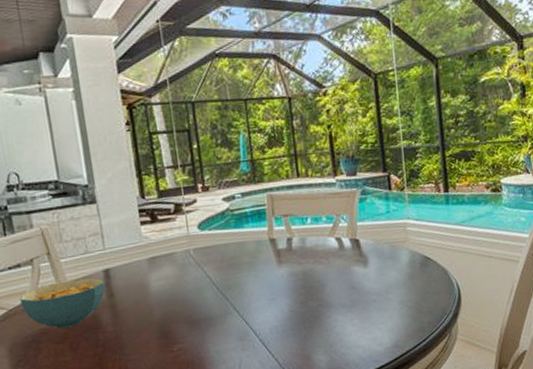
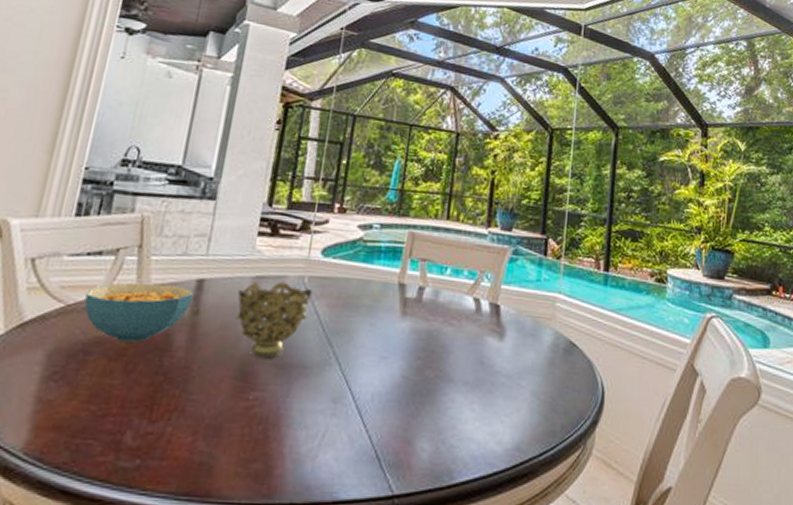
decorative bowl: none [139,257,201,320] -> present [235,282,313,359]

